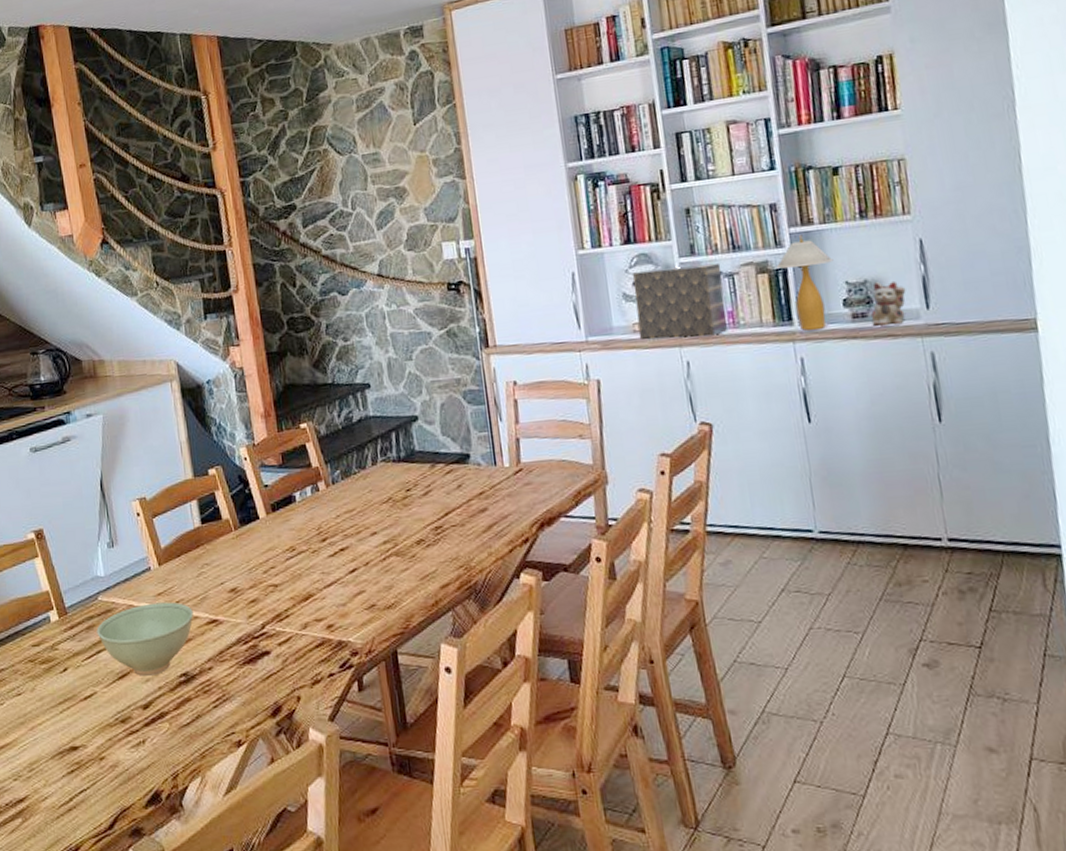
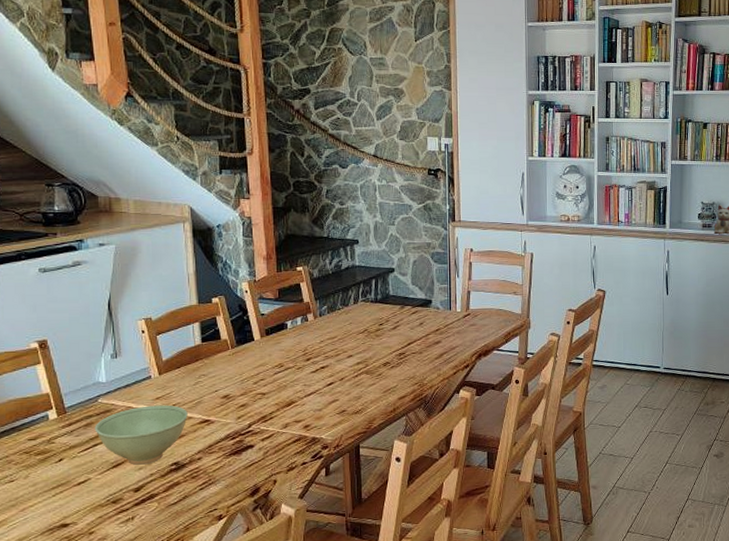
decorative box: present [633,263,727,340] -> none [564,177,625,230]
table lamp: present [776,235,834,331] -> none [660,166,696,232]

